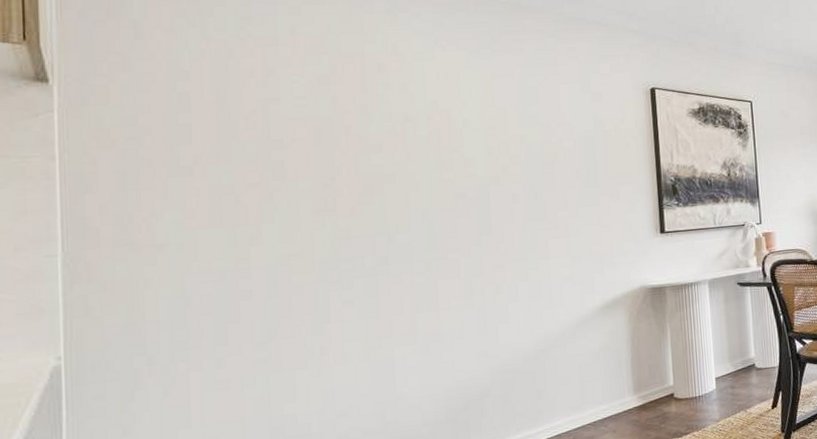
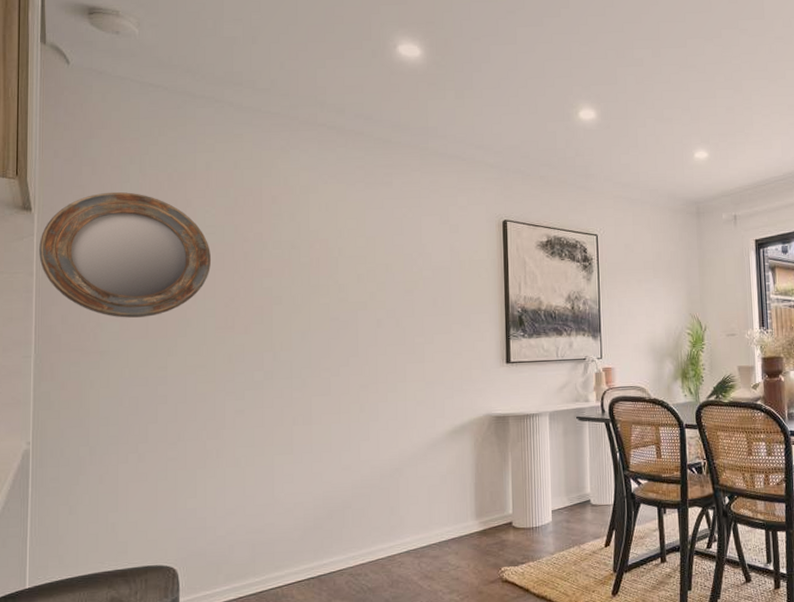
home mirror: none [62,59,304,205] -> present [39,191,212,318]

